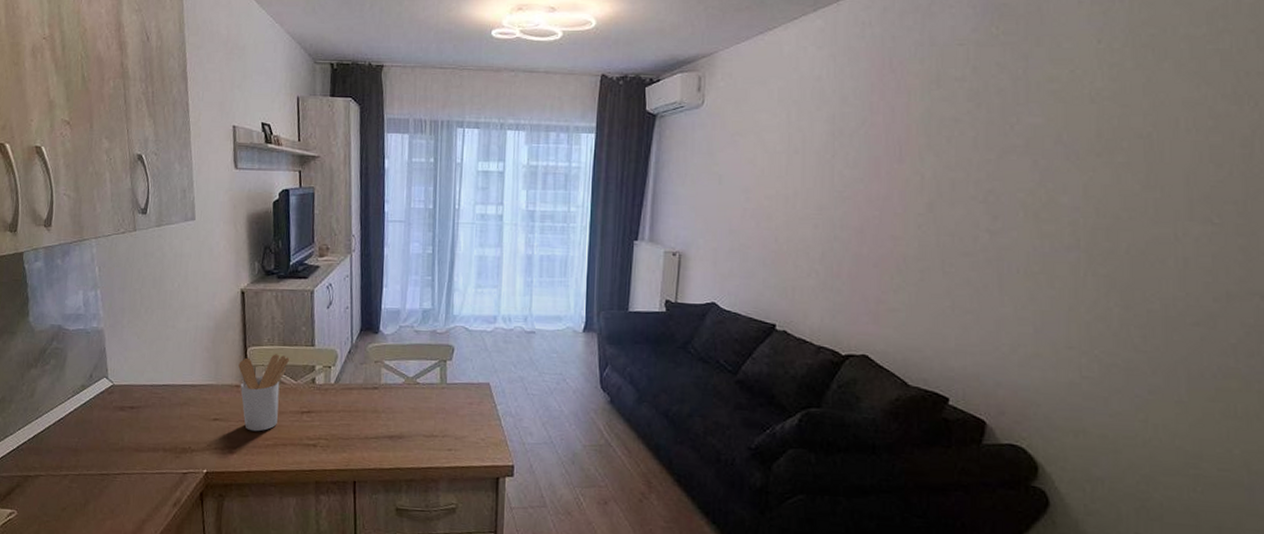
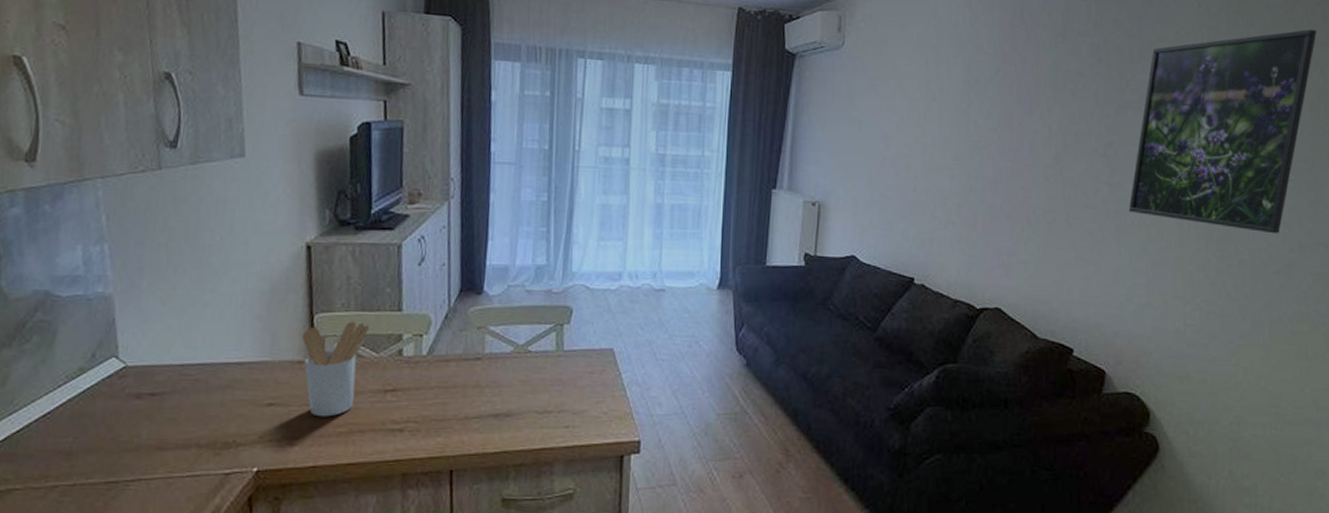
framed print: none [1012,58,1250,283] -> present [1128,29,1317,234]

